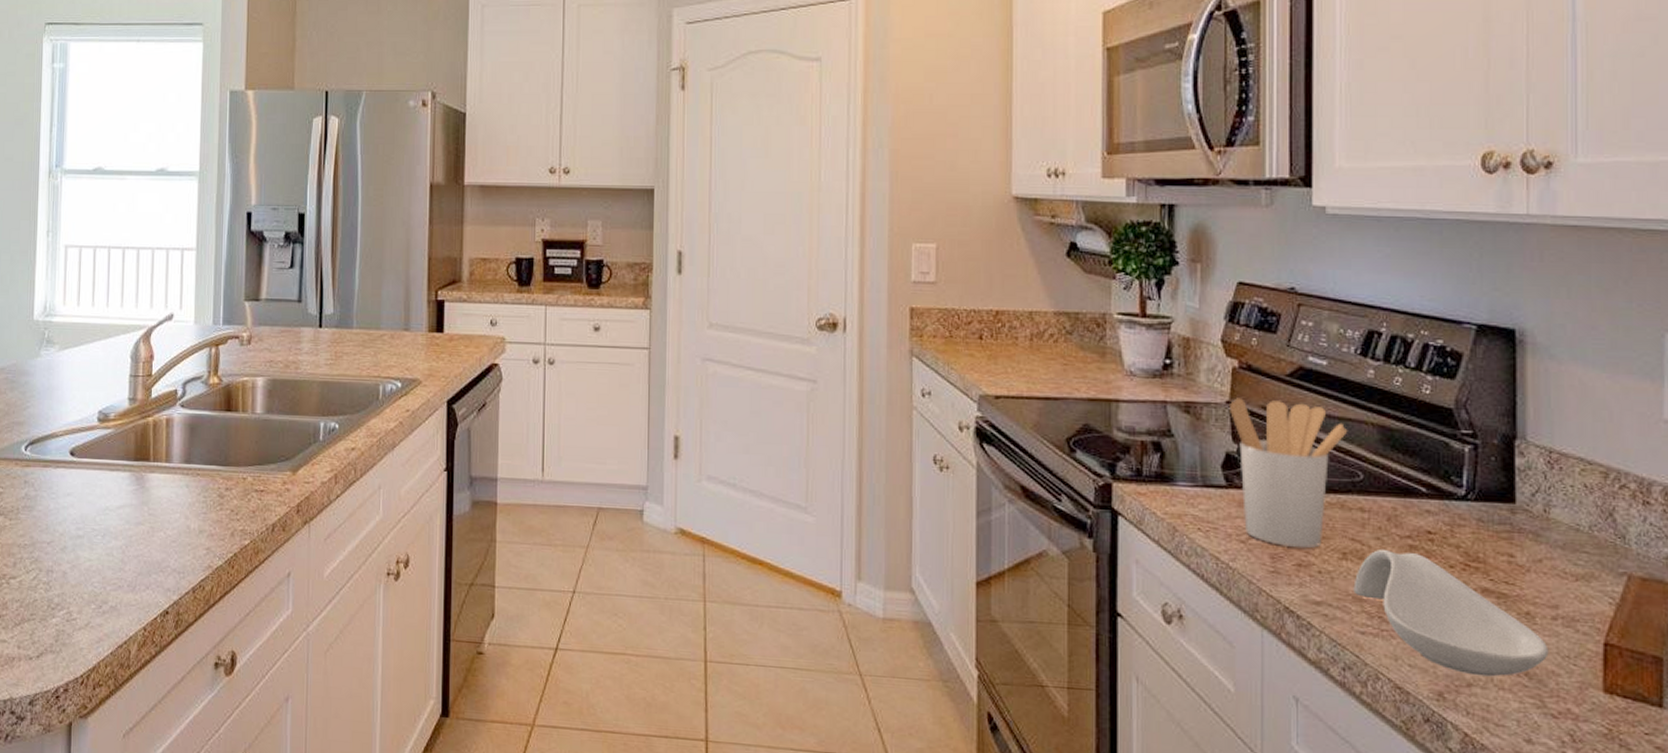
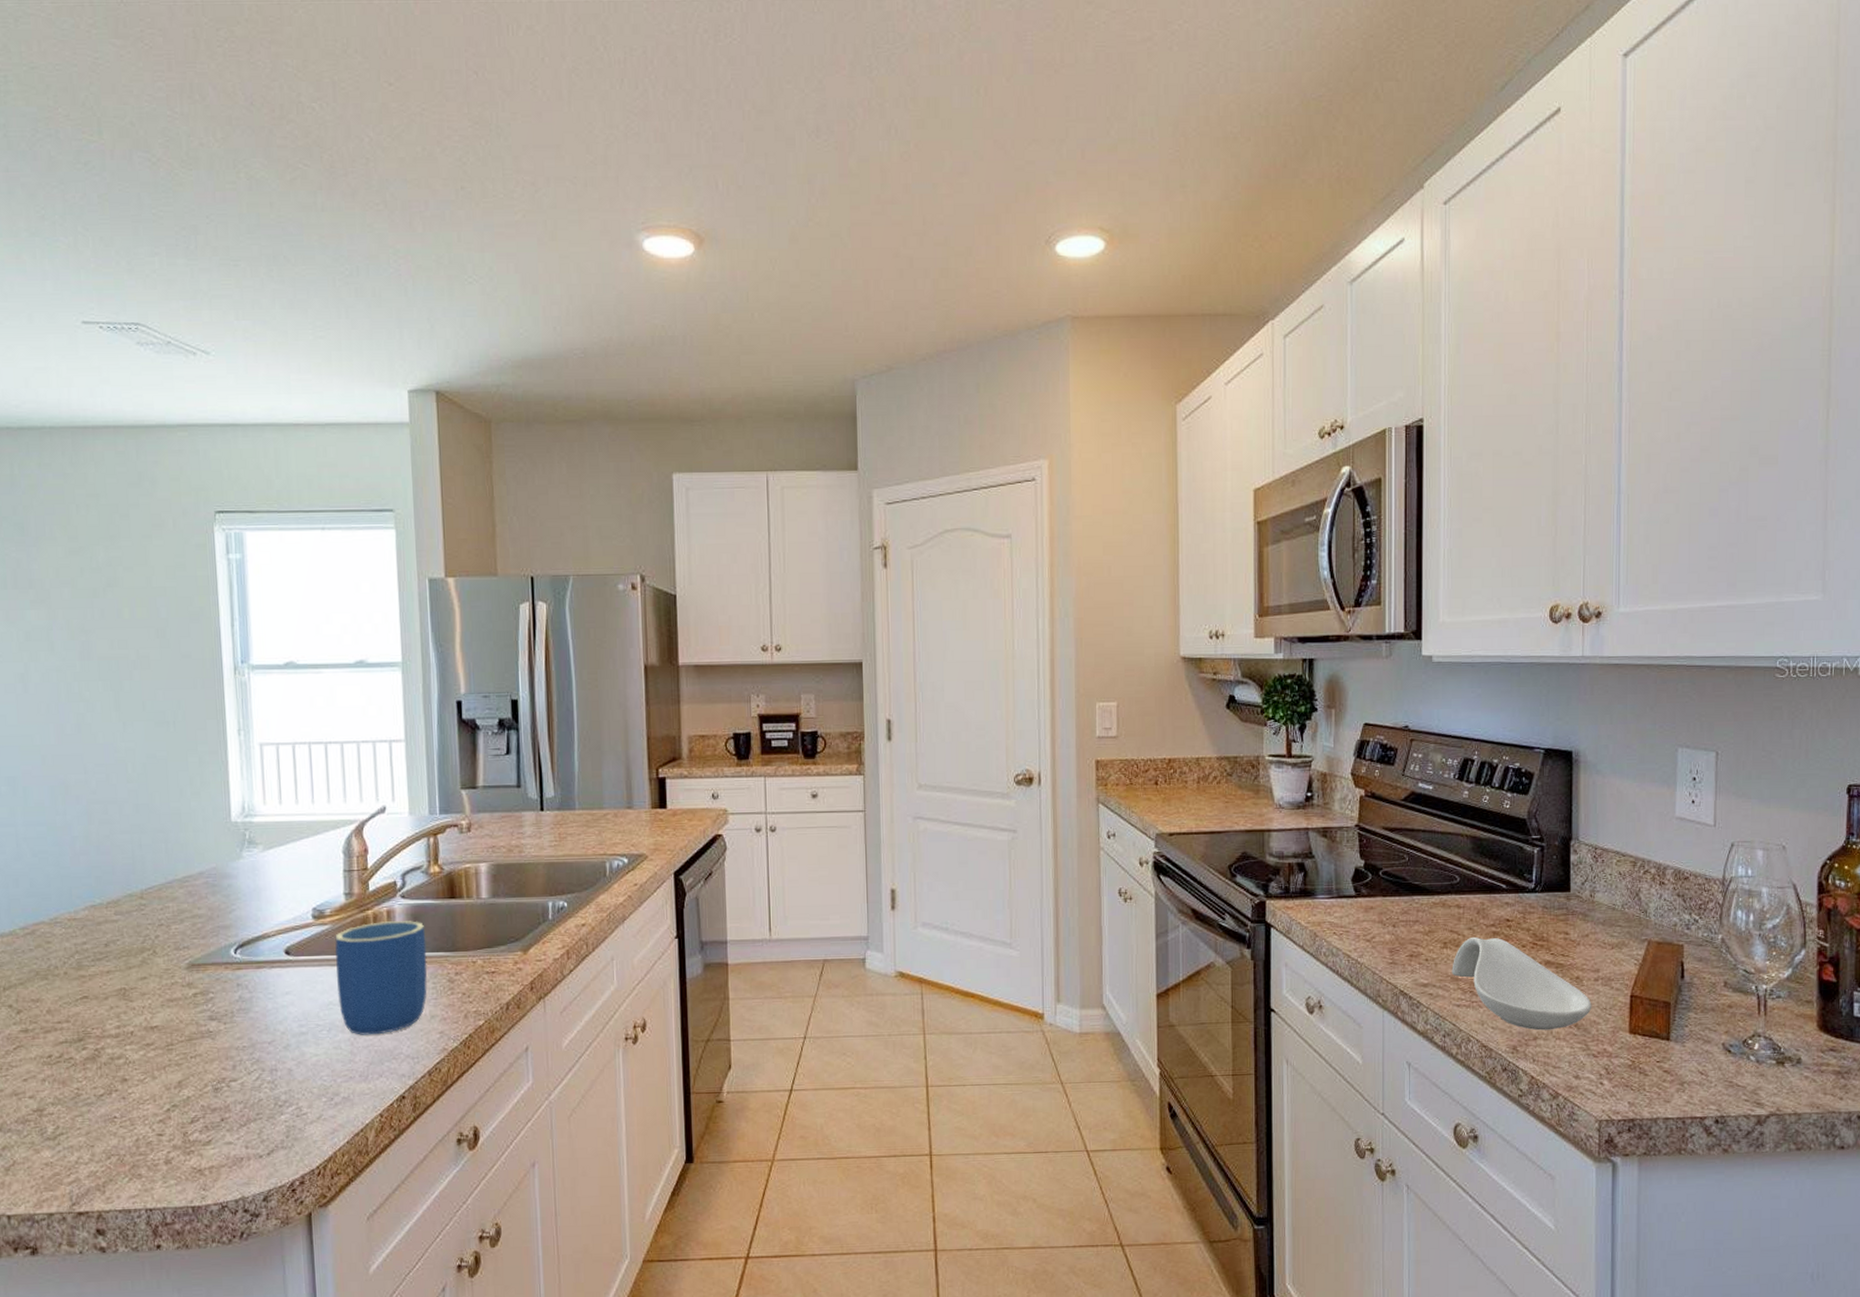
mug: none [115,429,201,545] -> present [334,921,428,1035]
utensil holder: present [1230,398,1348,549] -> none [1358,821,1448,942]

